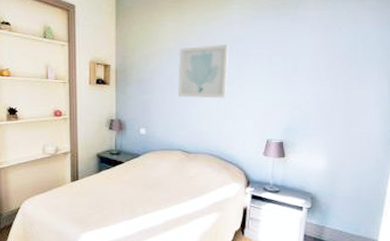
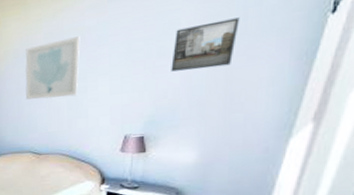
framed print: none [303,48,352,87] -> present [171,17,240,72]

